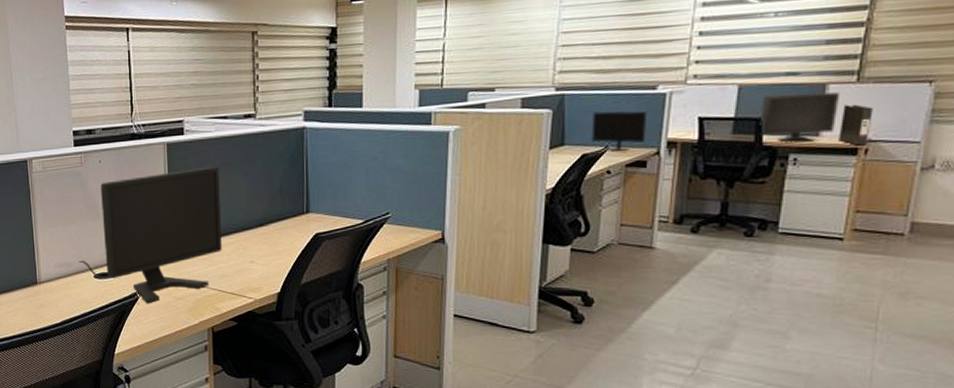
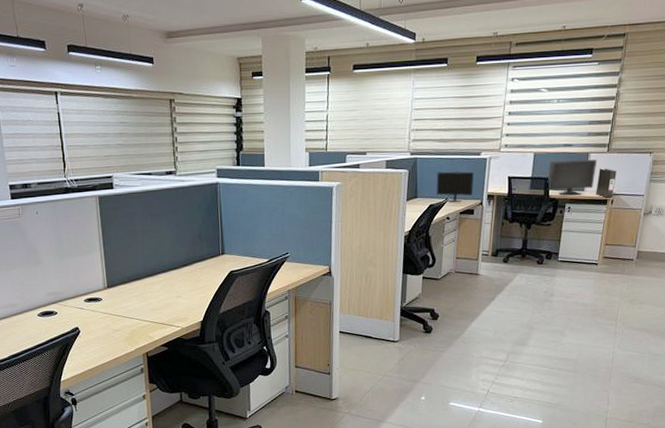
computer monitor: present [79,166,222,304] -> none [23,216,152,337]

